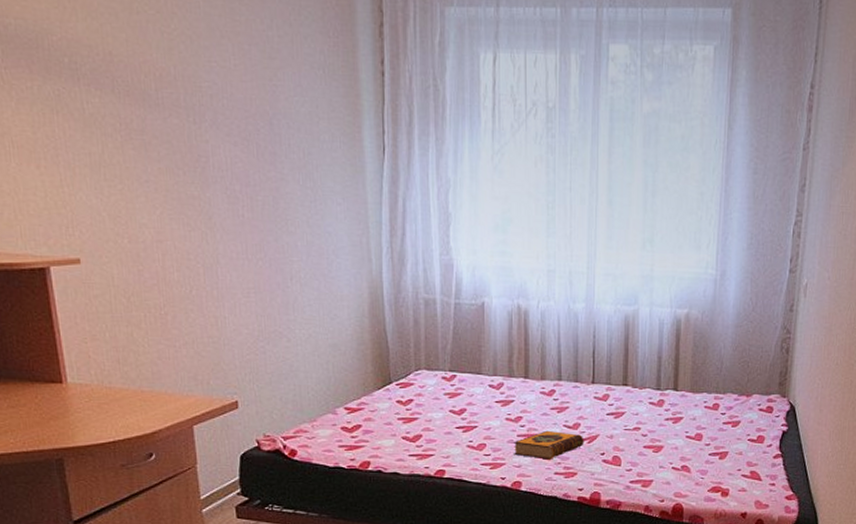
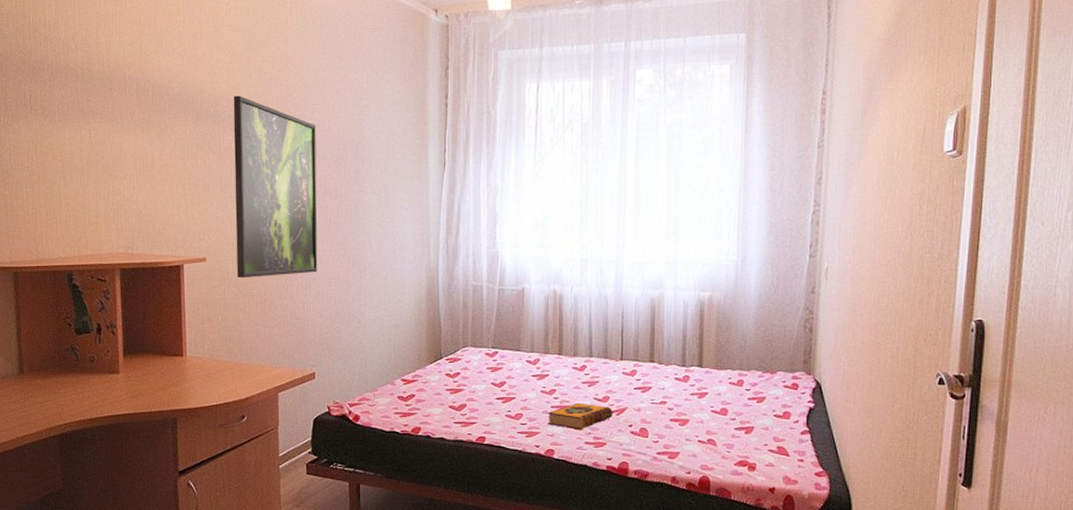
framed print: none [95,42,231,286] -> present [233,95,318,279]

